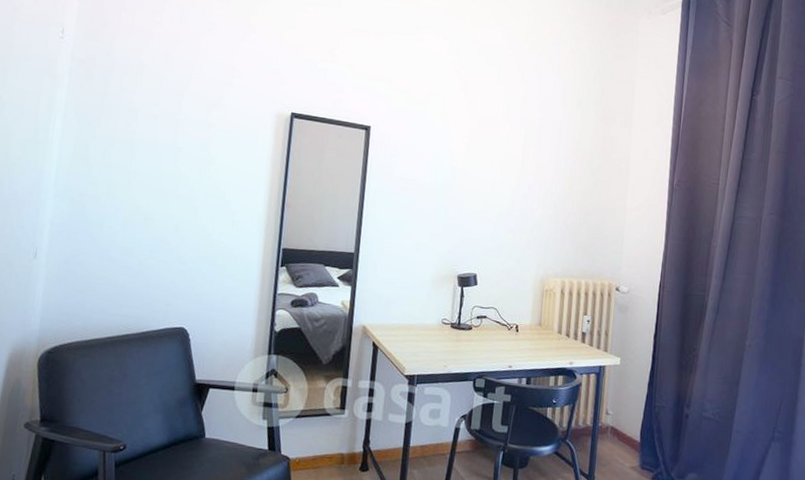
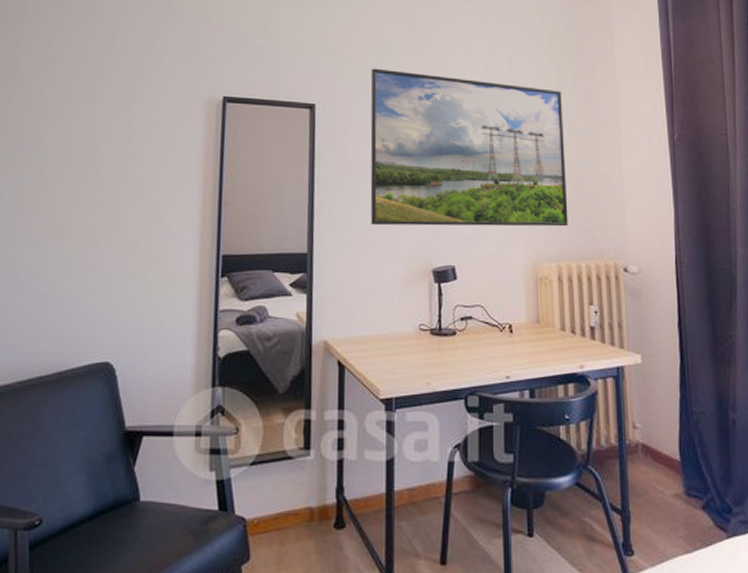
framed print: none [410,99,584,250] -> present [370,68,568,227]

